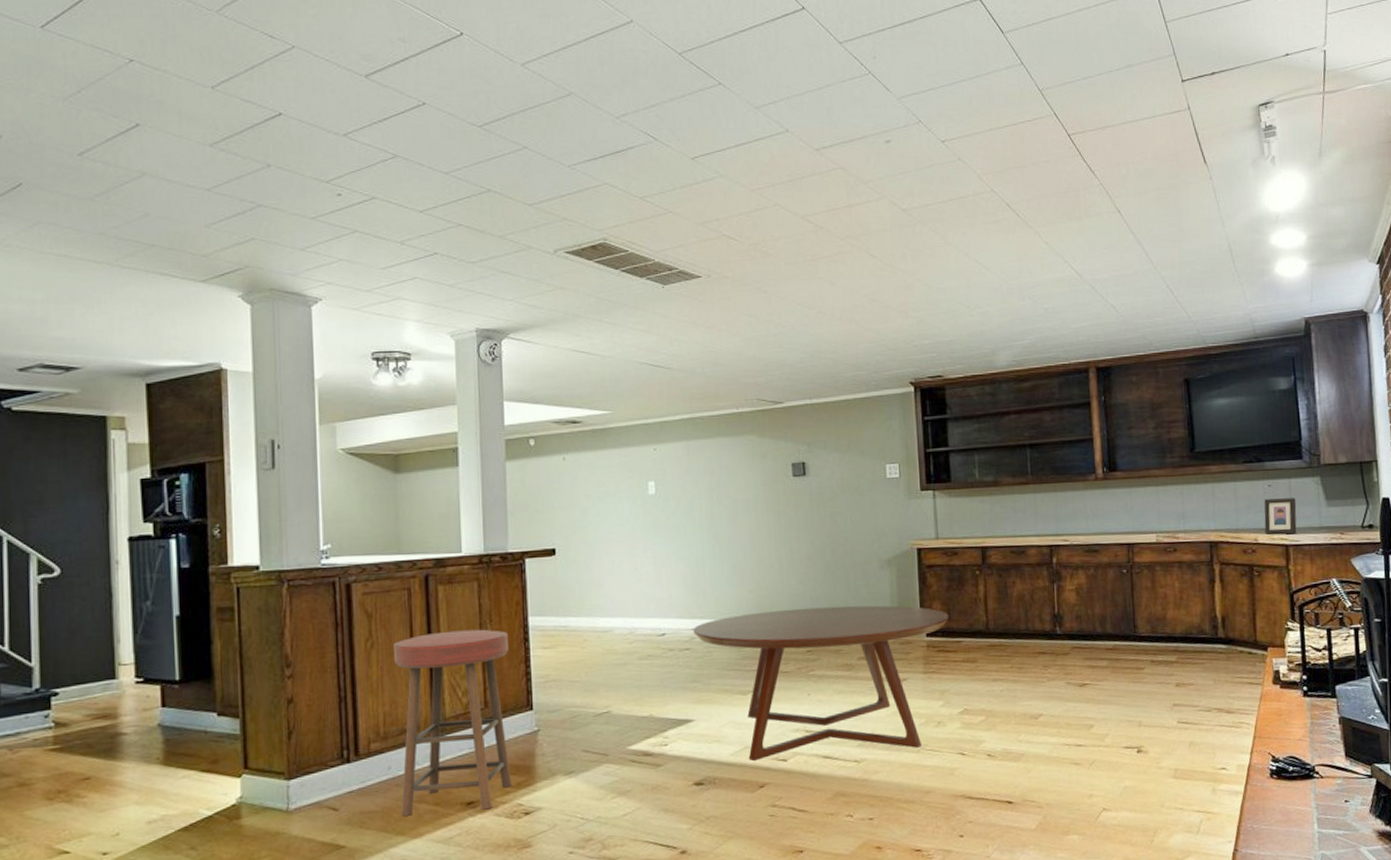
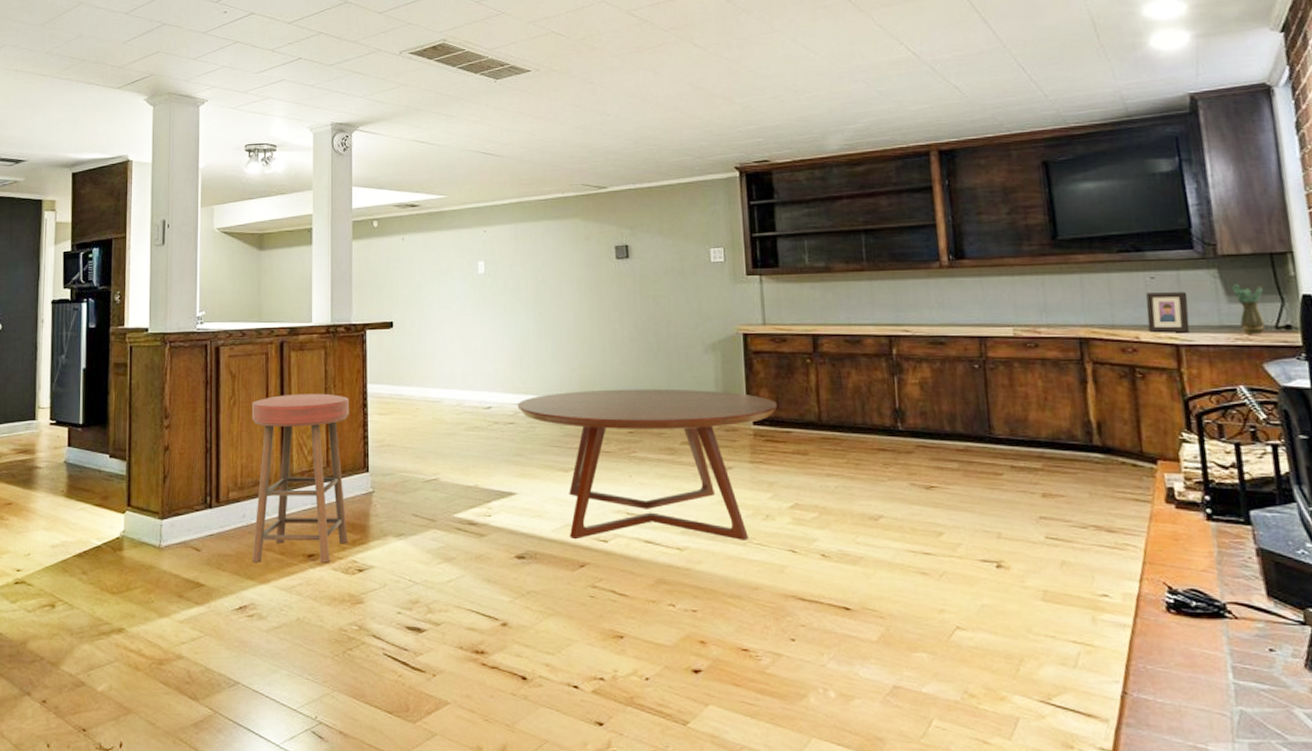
vase: none [1328,488,1354,534] -> present [1229,282,1266,335]

